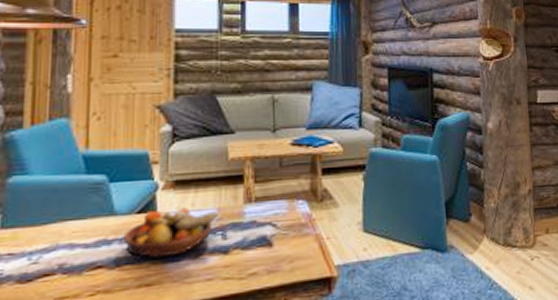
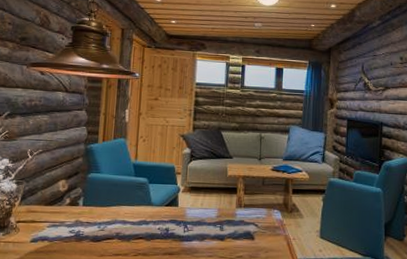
fruit bowl: present [122,207,218,259] -> none [156,205,218,238]

